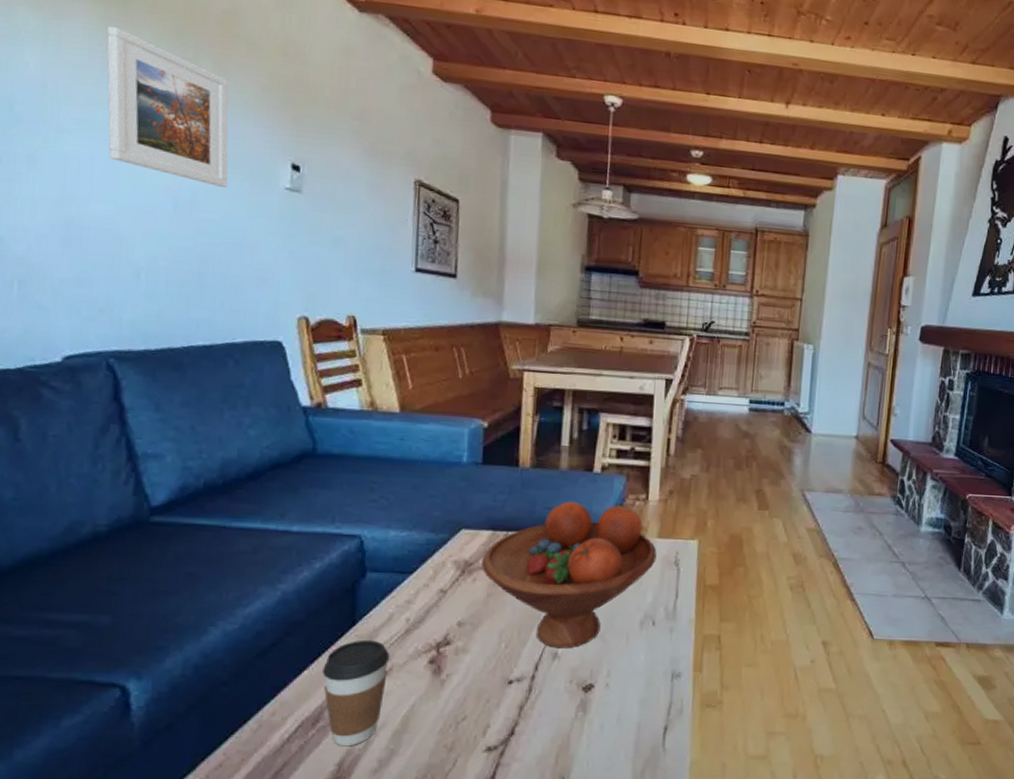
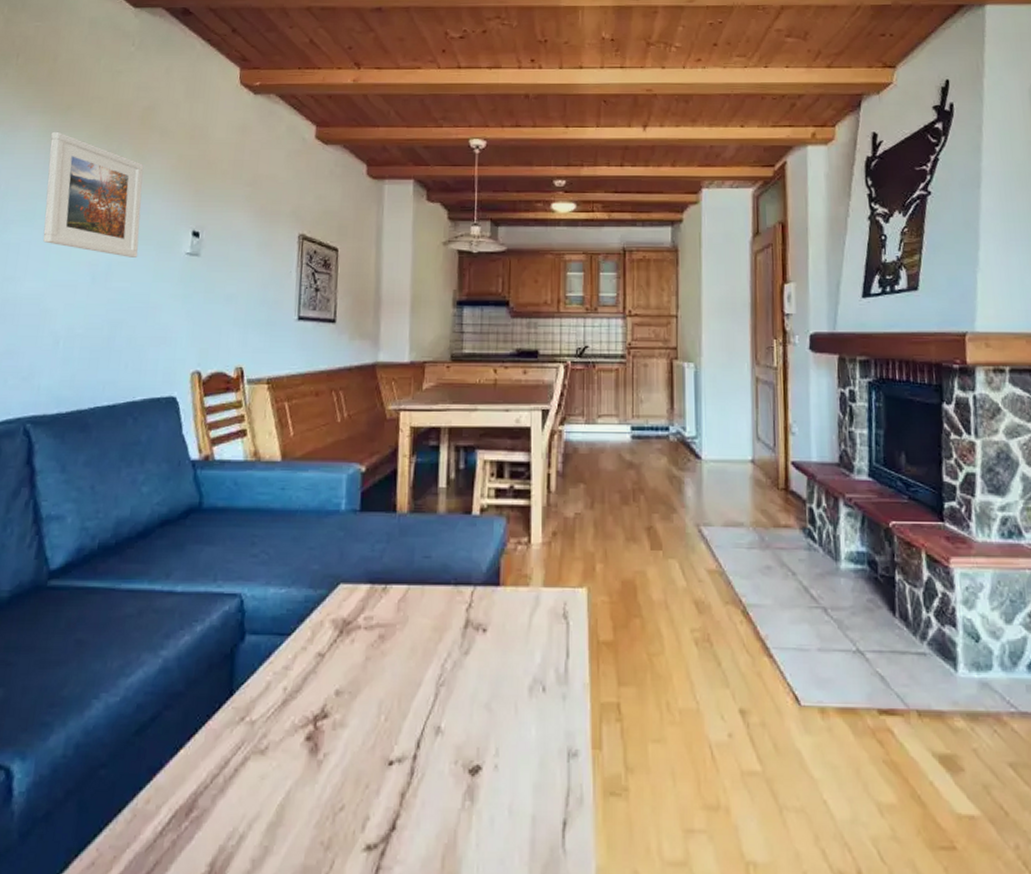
coffee cup: present [323,639,390,747] -> none [198,712,267,843]
fruit bowl: present [481,501,657,649] -> none [360,548,543,722]

